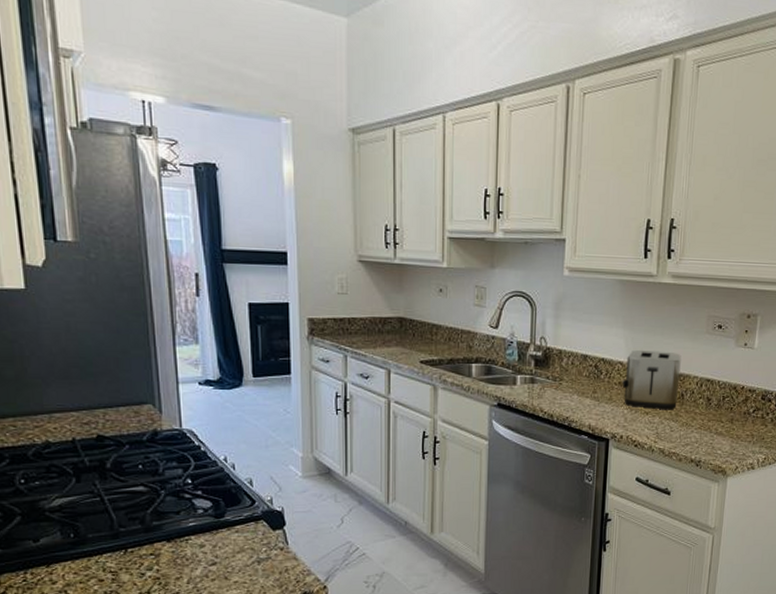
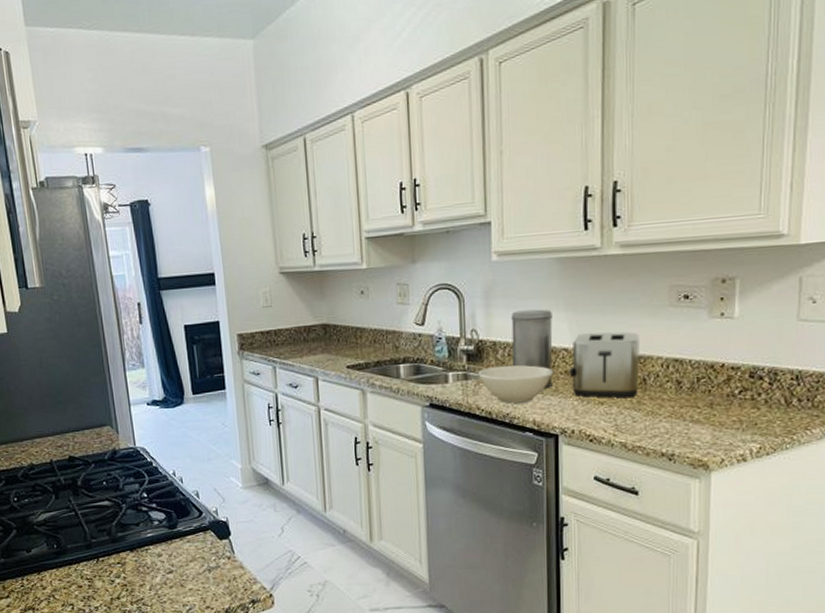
bowl: none [543,372,609,408] -> present [478,365,554,403]
canister: none [575,324,612,397] -> present [511,309,553,389]

